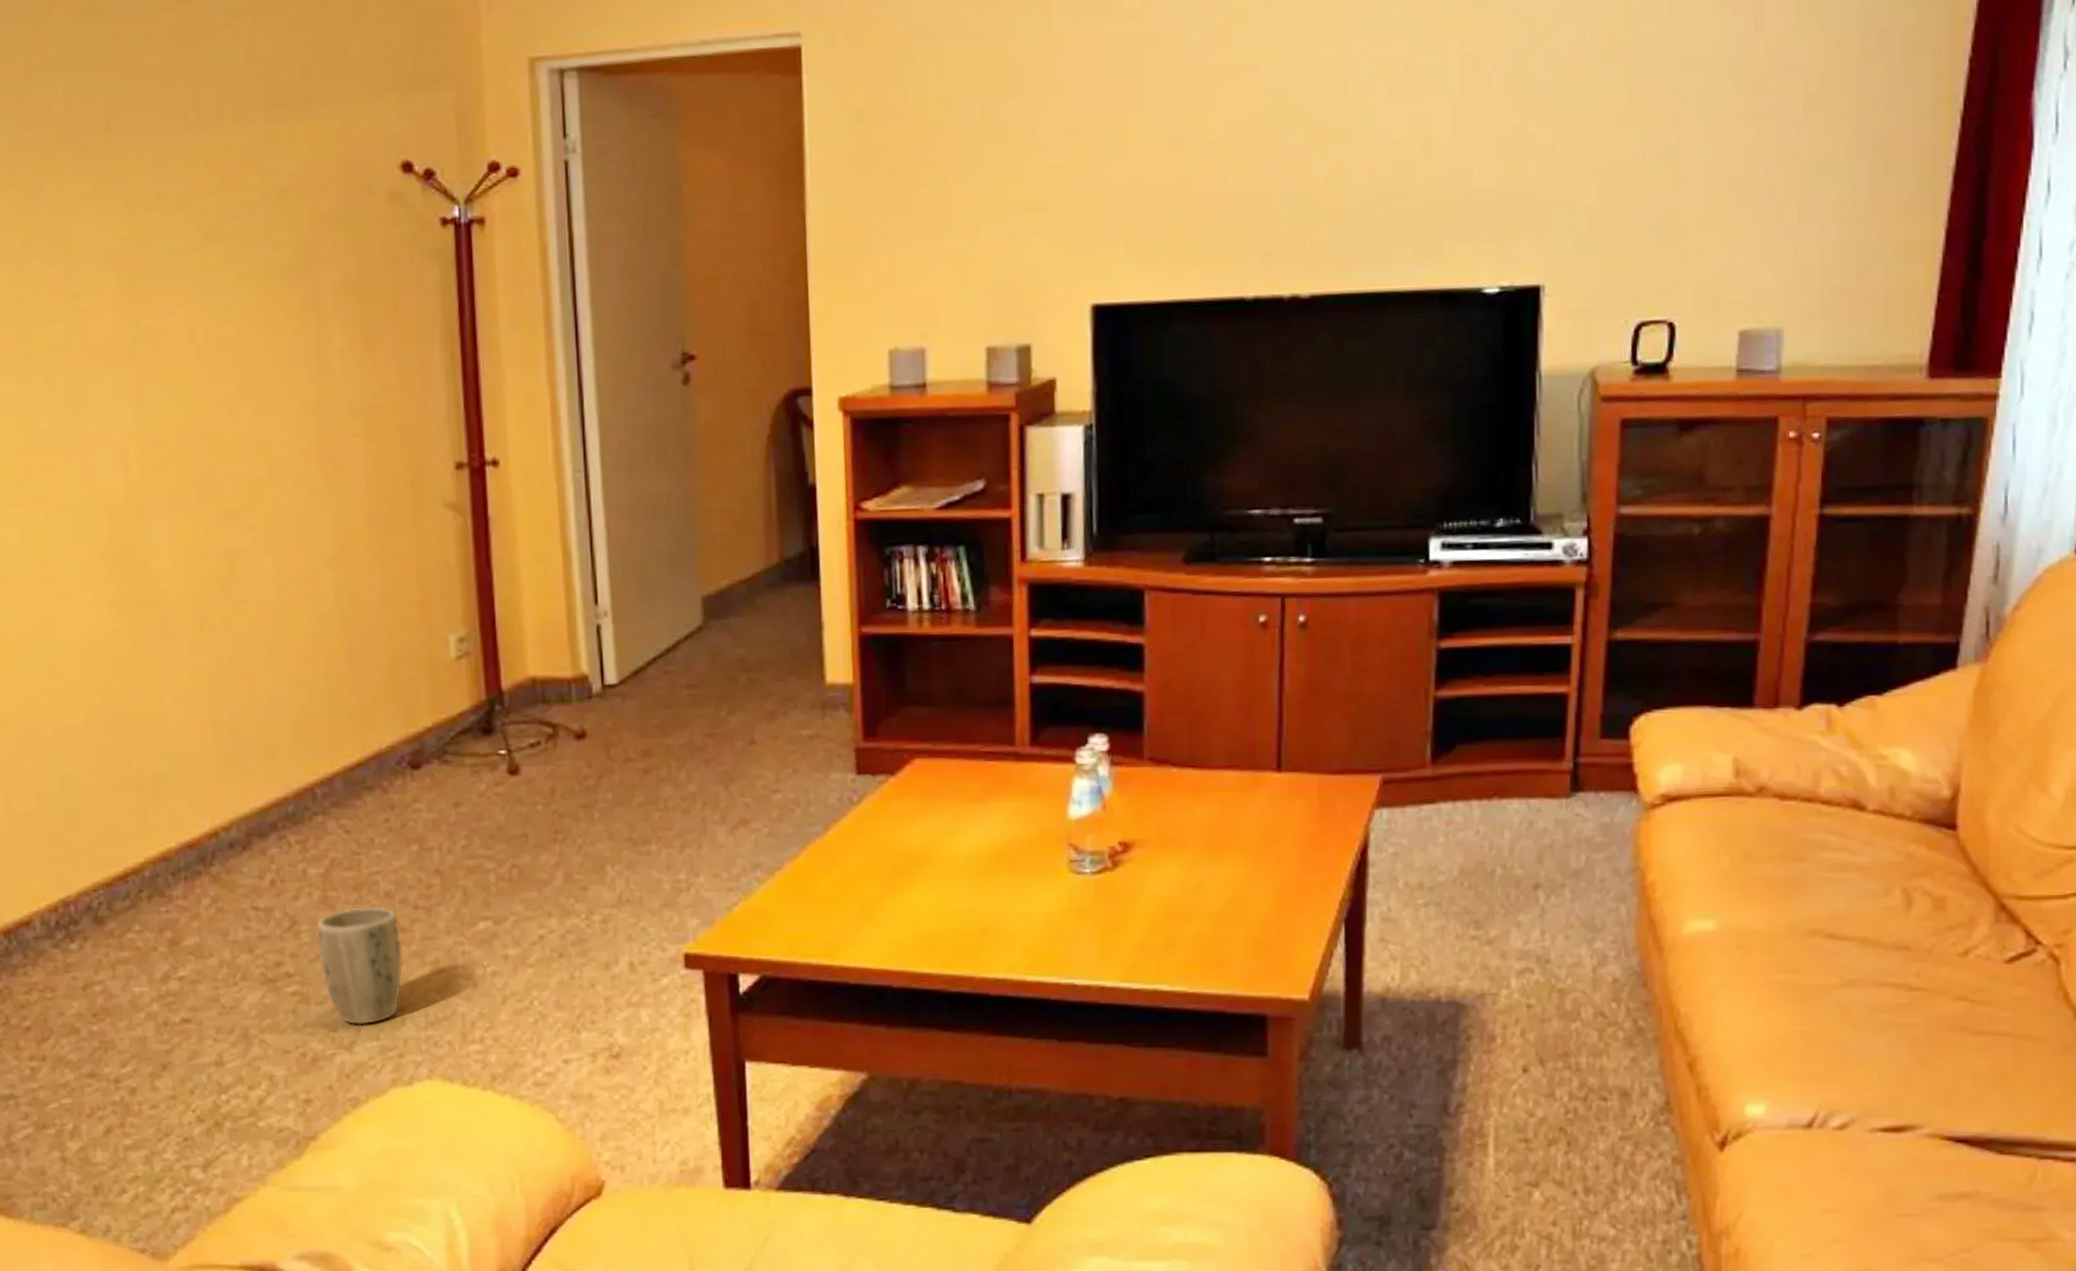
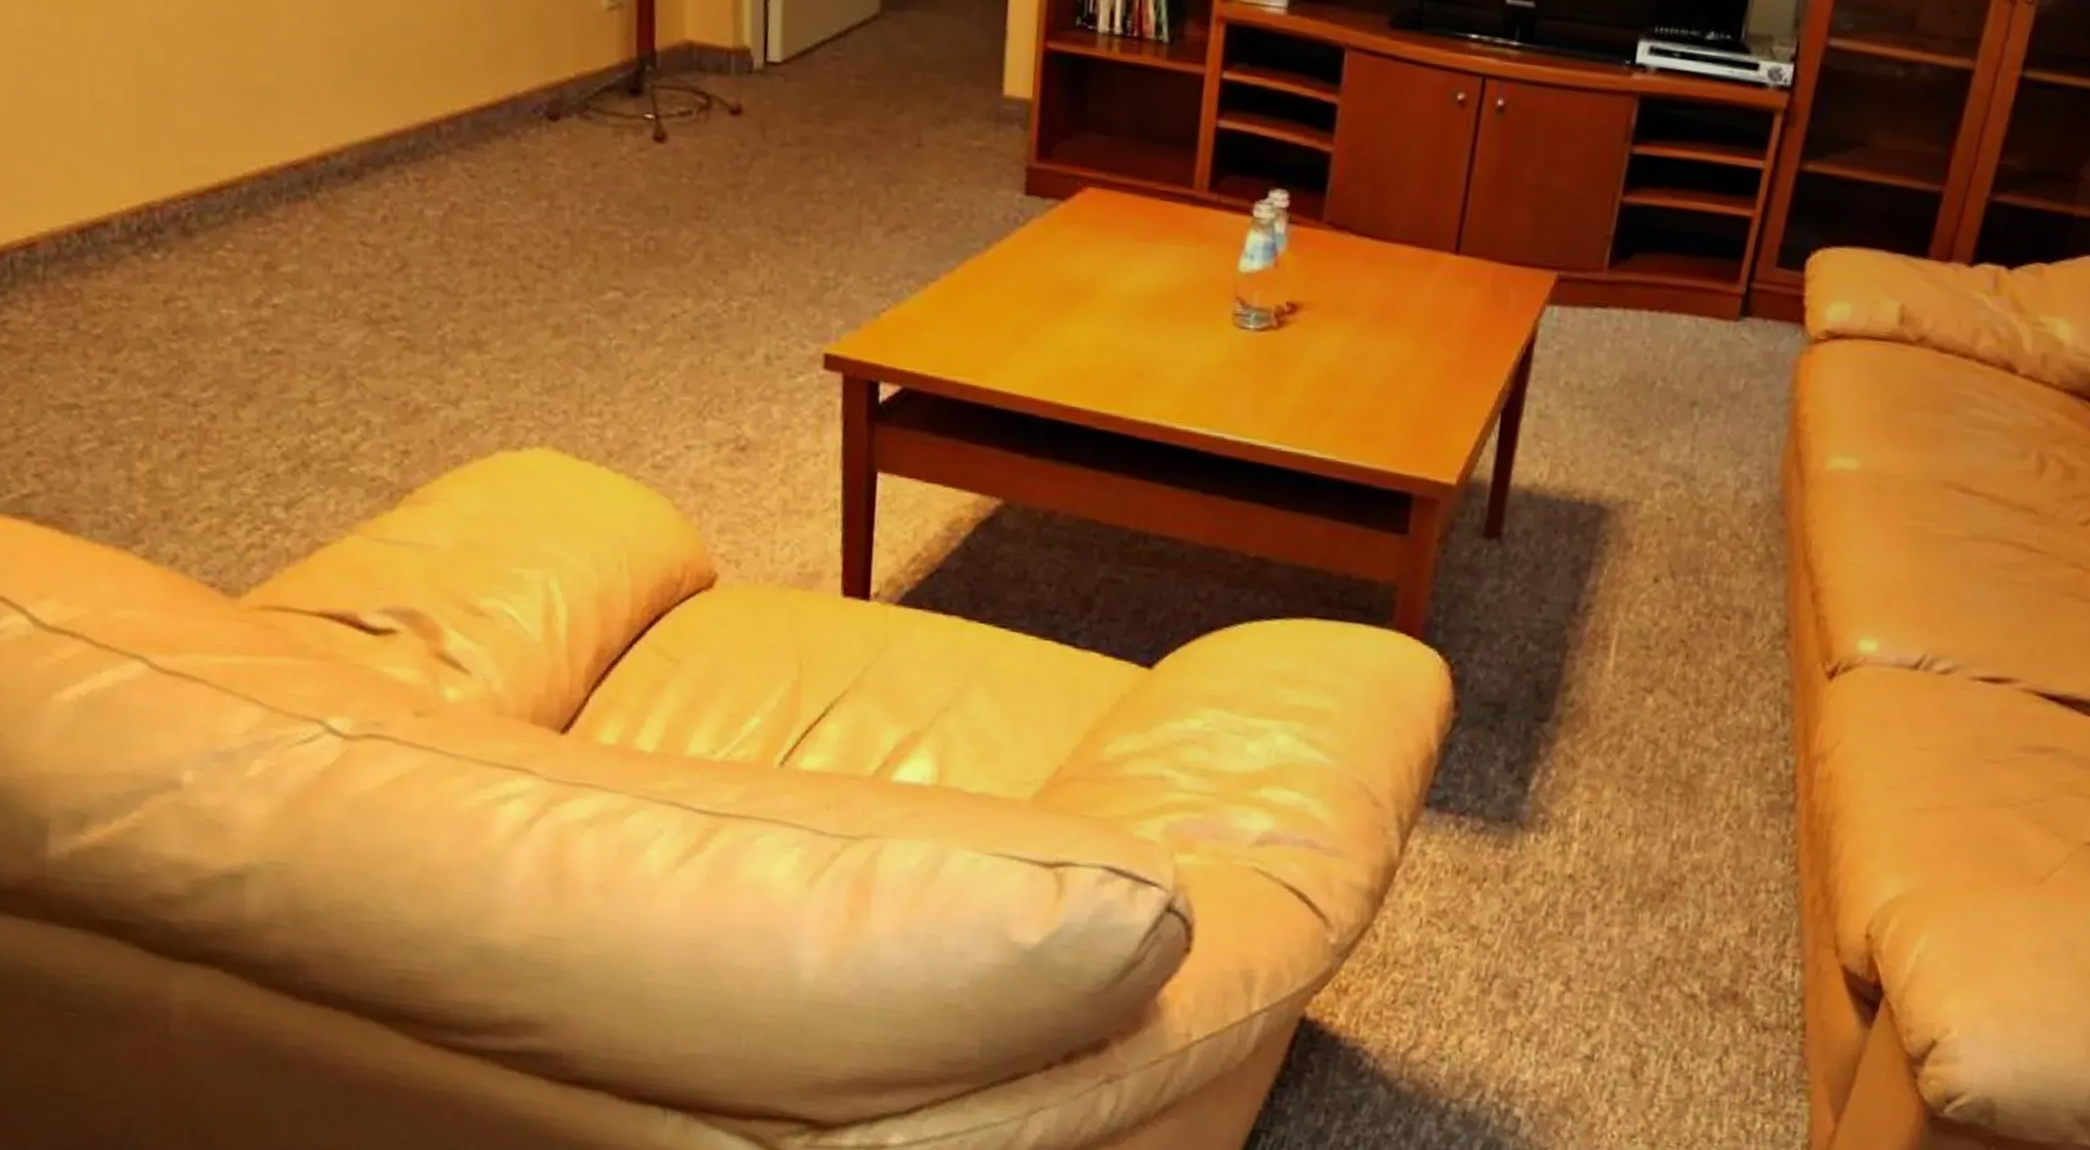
plant pot: present [316,906,403,1025] -> none [429,257,522,383]

